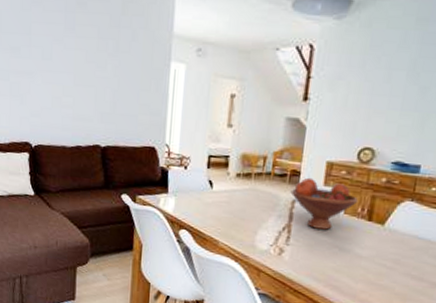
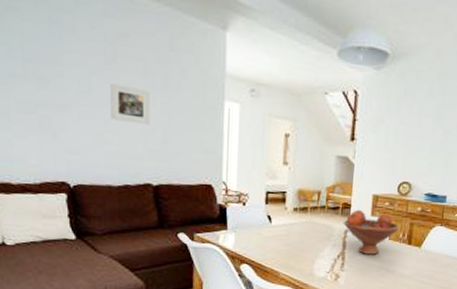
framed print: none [68,50,102,88] -> present [111,84,150,125]

